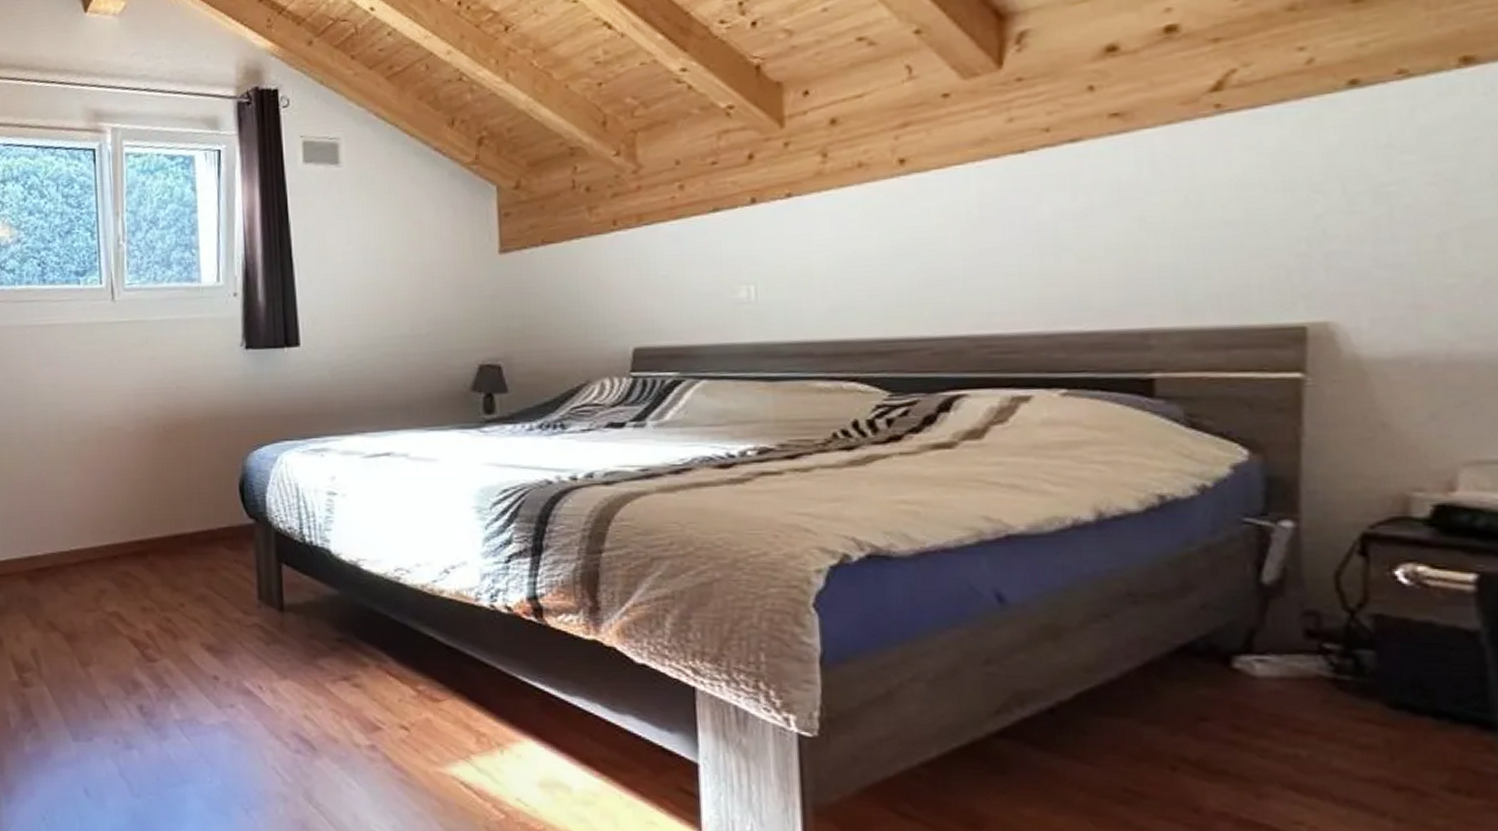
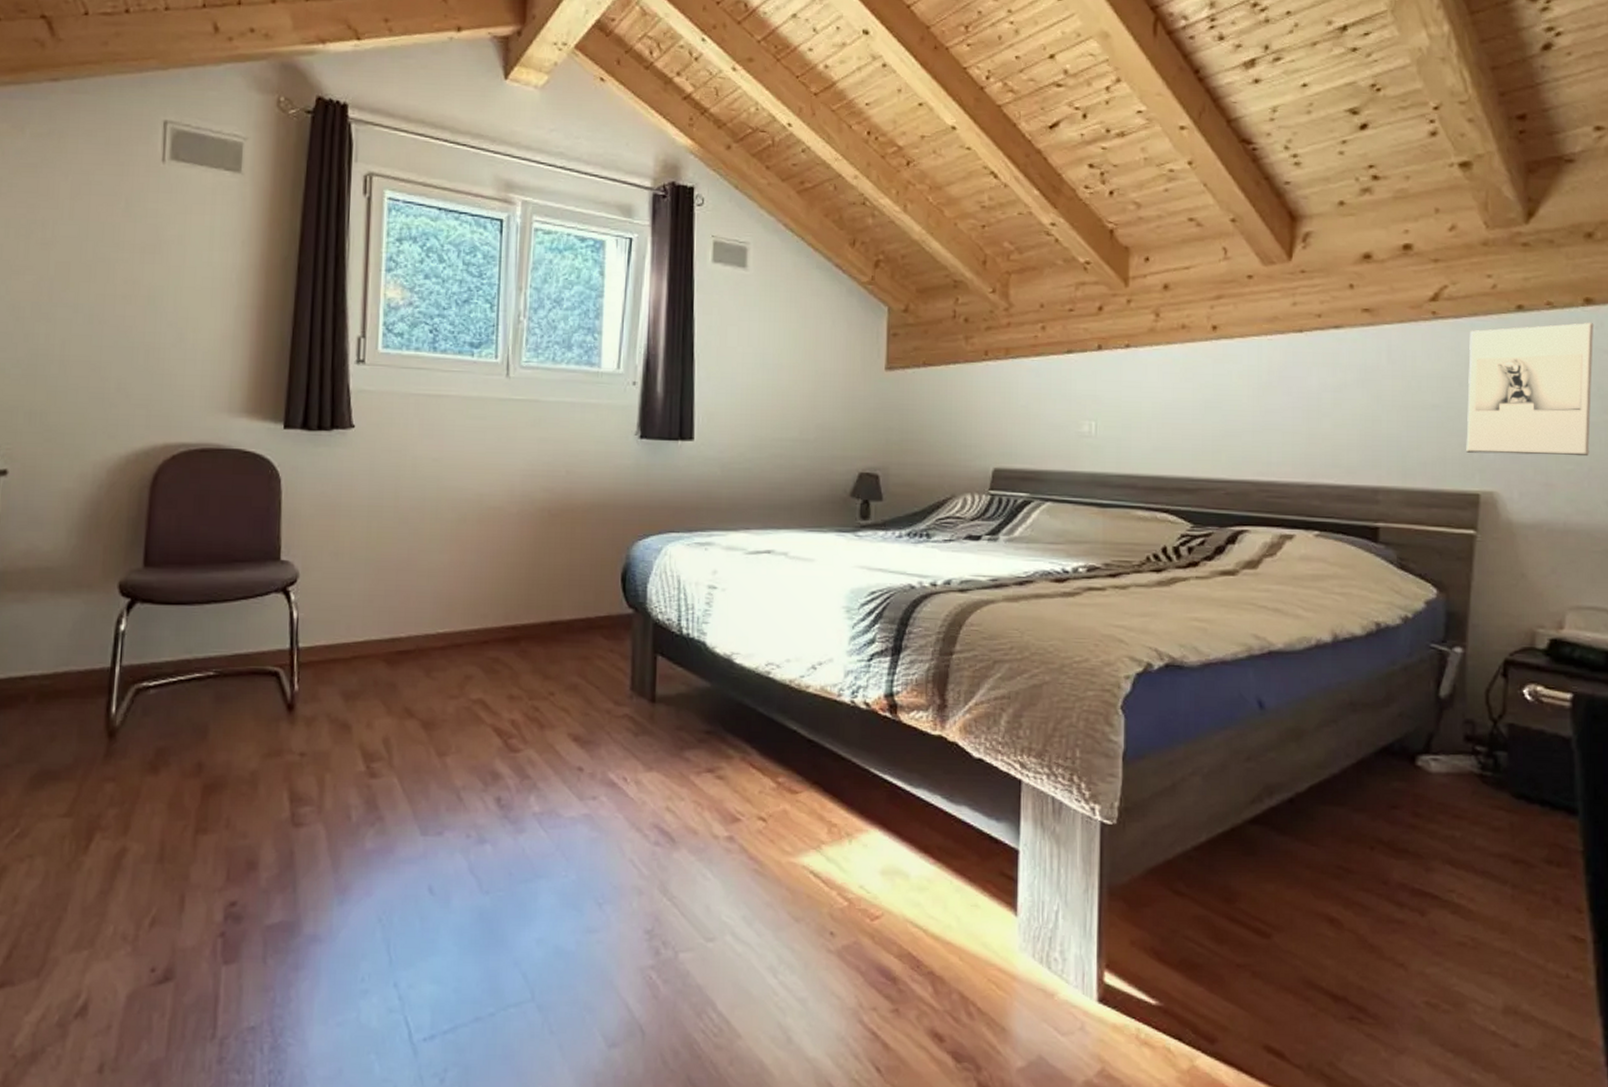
wall sculpture: none [1275,87,1484,276] -> present [1466,322,1594,457]

